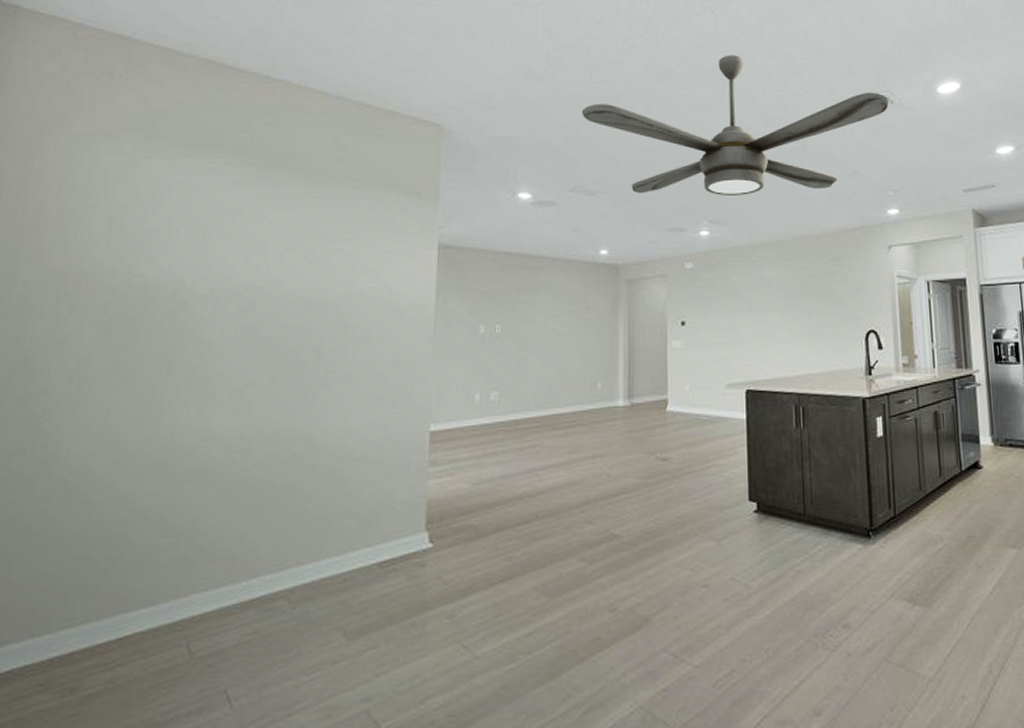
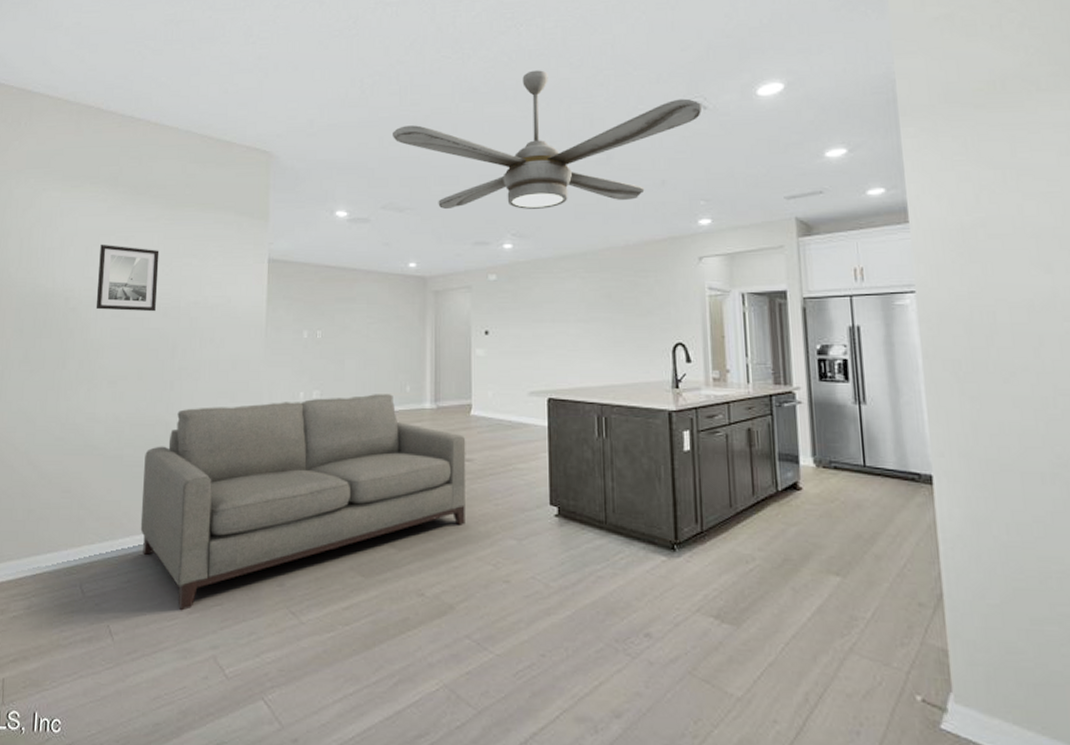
wall art: none [214,225,302,306] -> present [95,244,160,312]
sofa: none [271,392,662,661] -> present [140,394,466,611]

